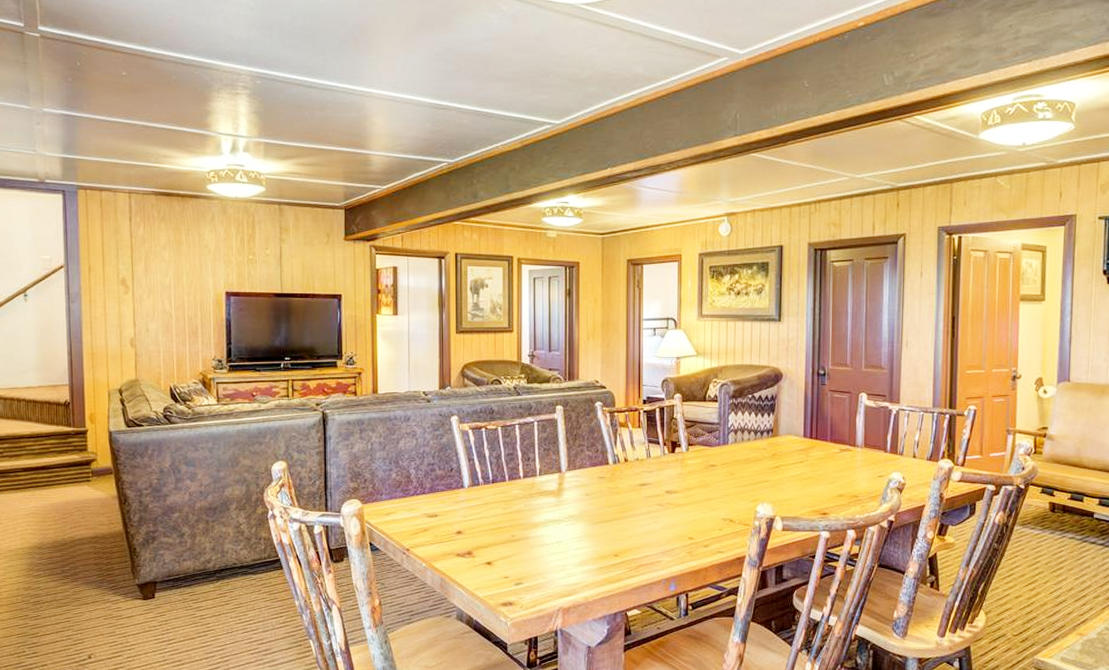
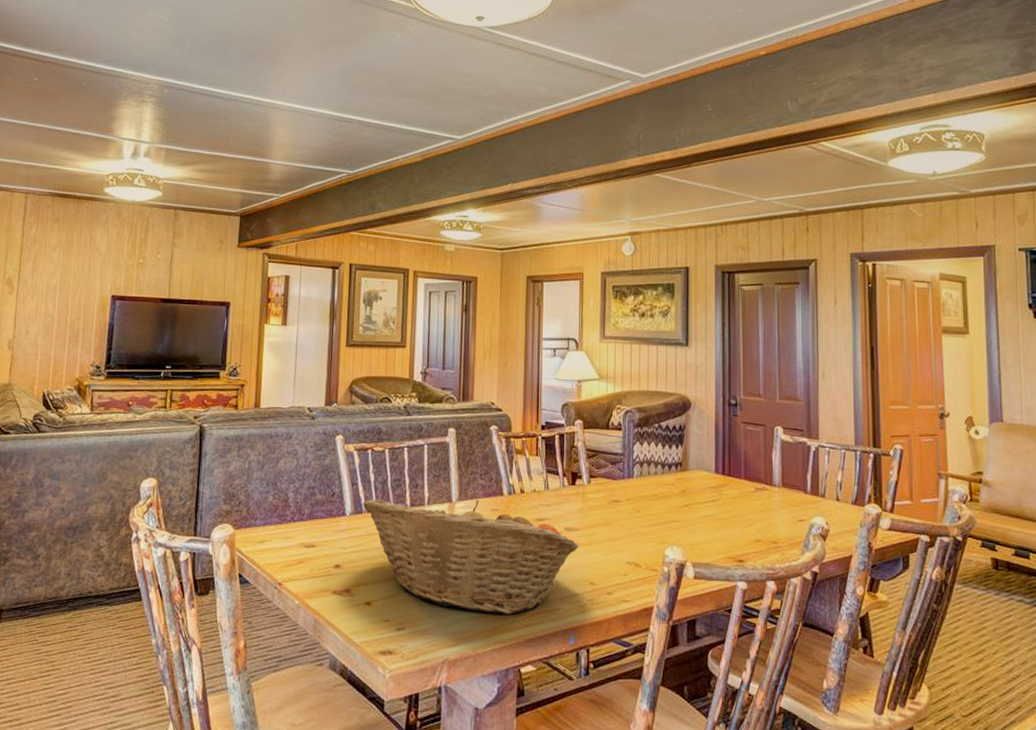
fruit basket: none [479,470,679,568] -> present [362,498,579,615]

